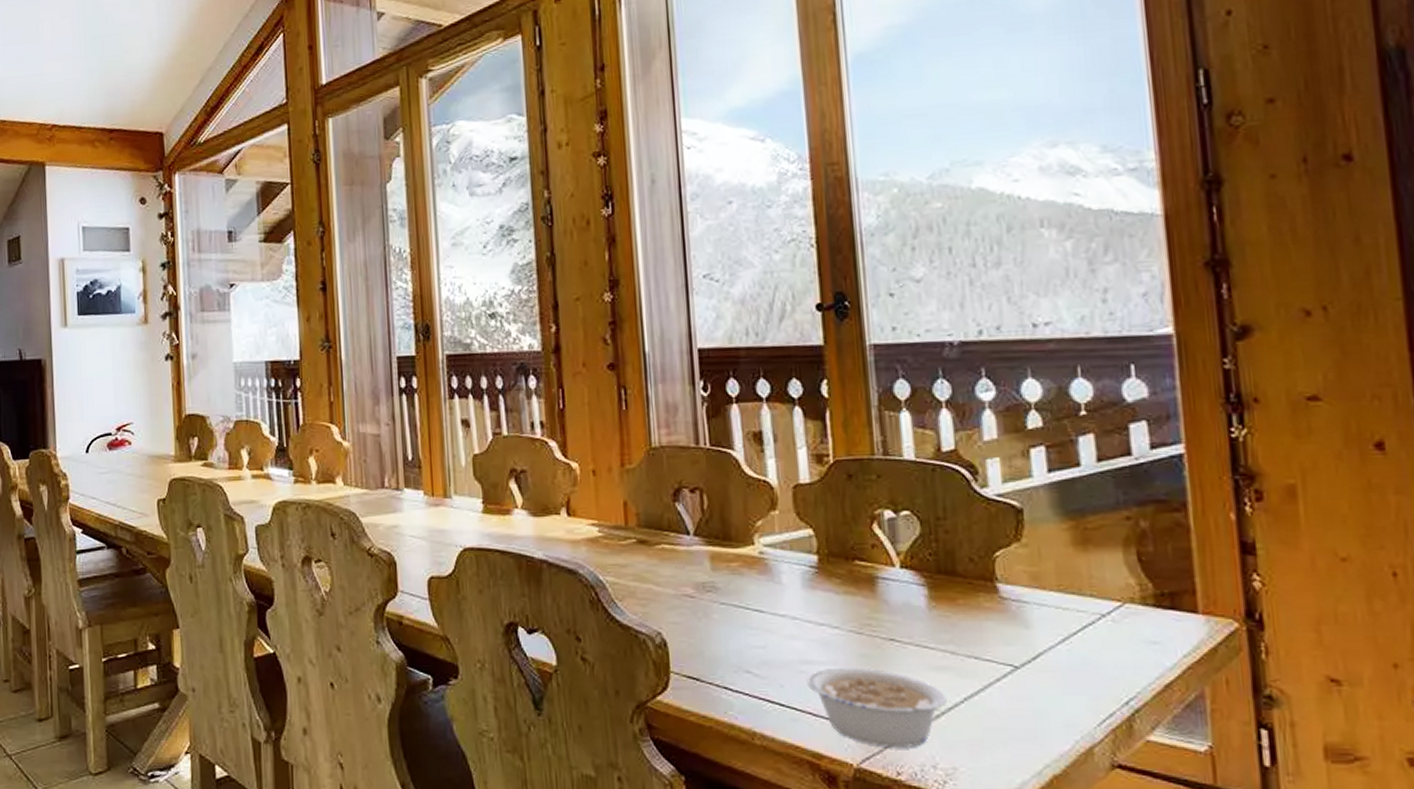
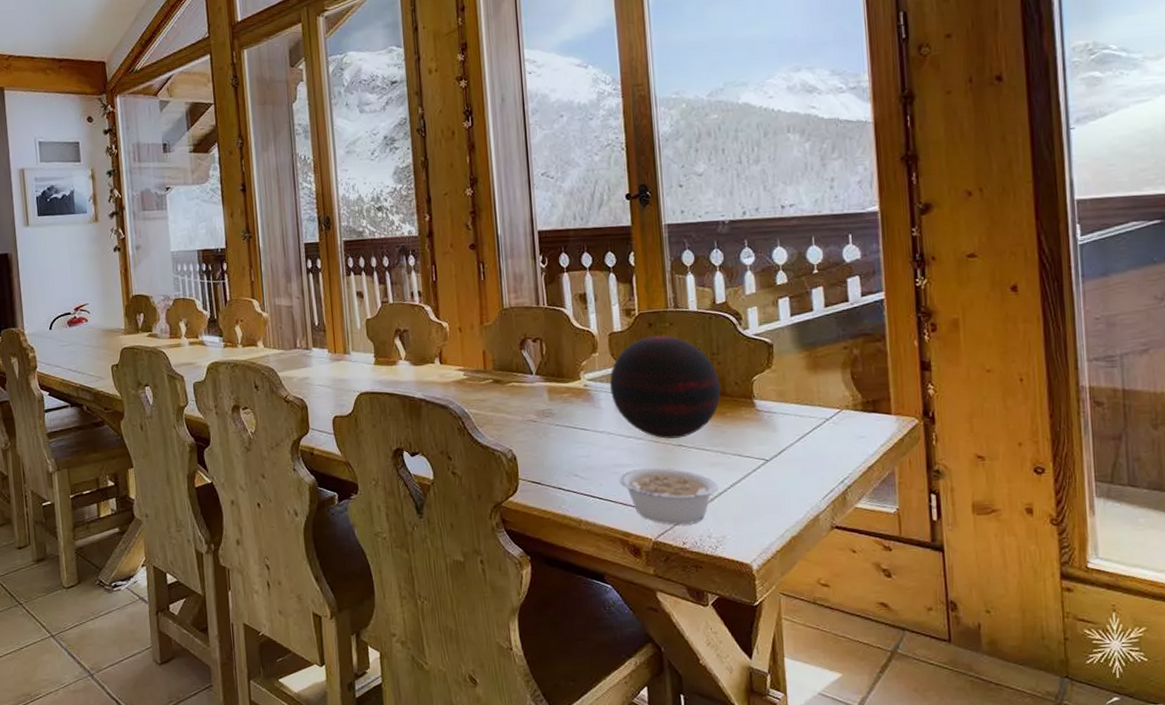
decorative orb: none [794,491,950,629] -> present [609,335,721,439]

